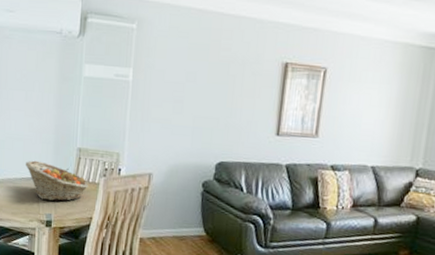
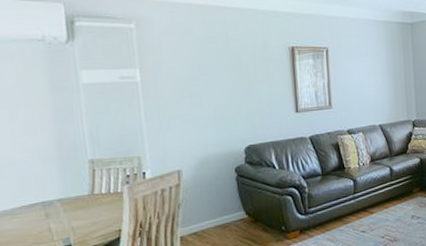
fruit basket: present [26,160,88,201] -> none [24,183,110,225]

